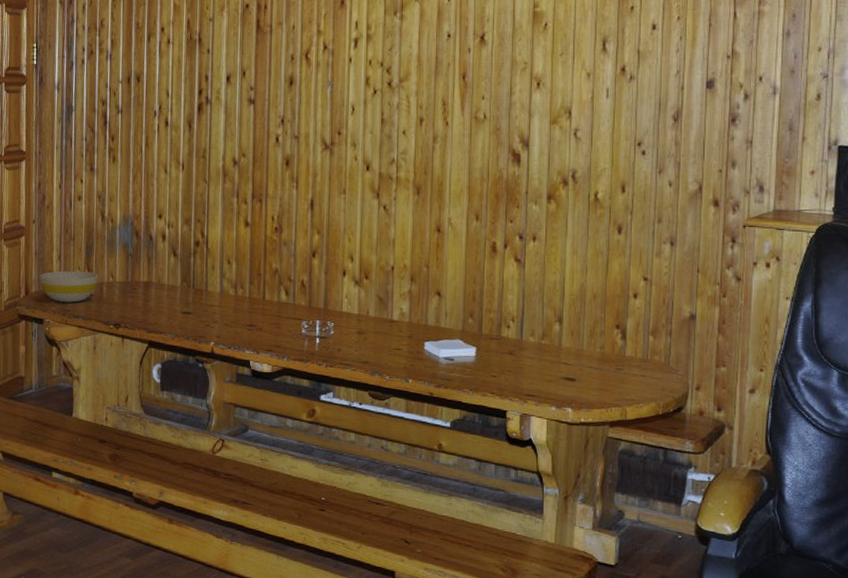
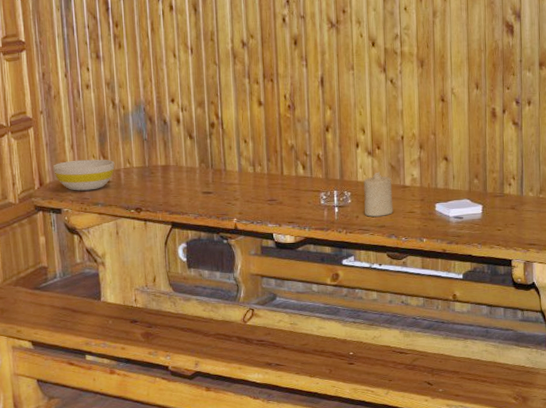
candle: none [347,303,379,351] -> present [364,172,393,217]

